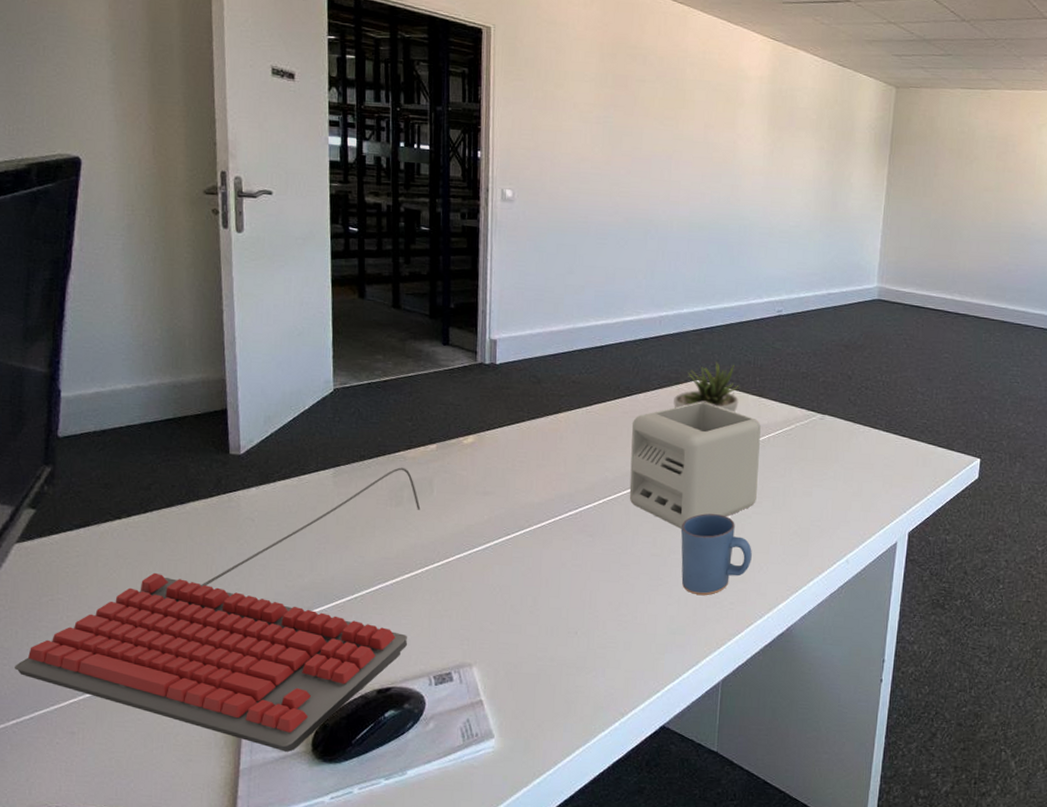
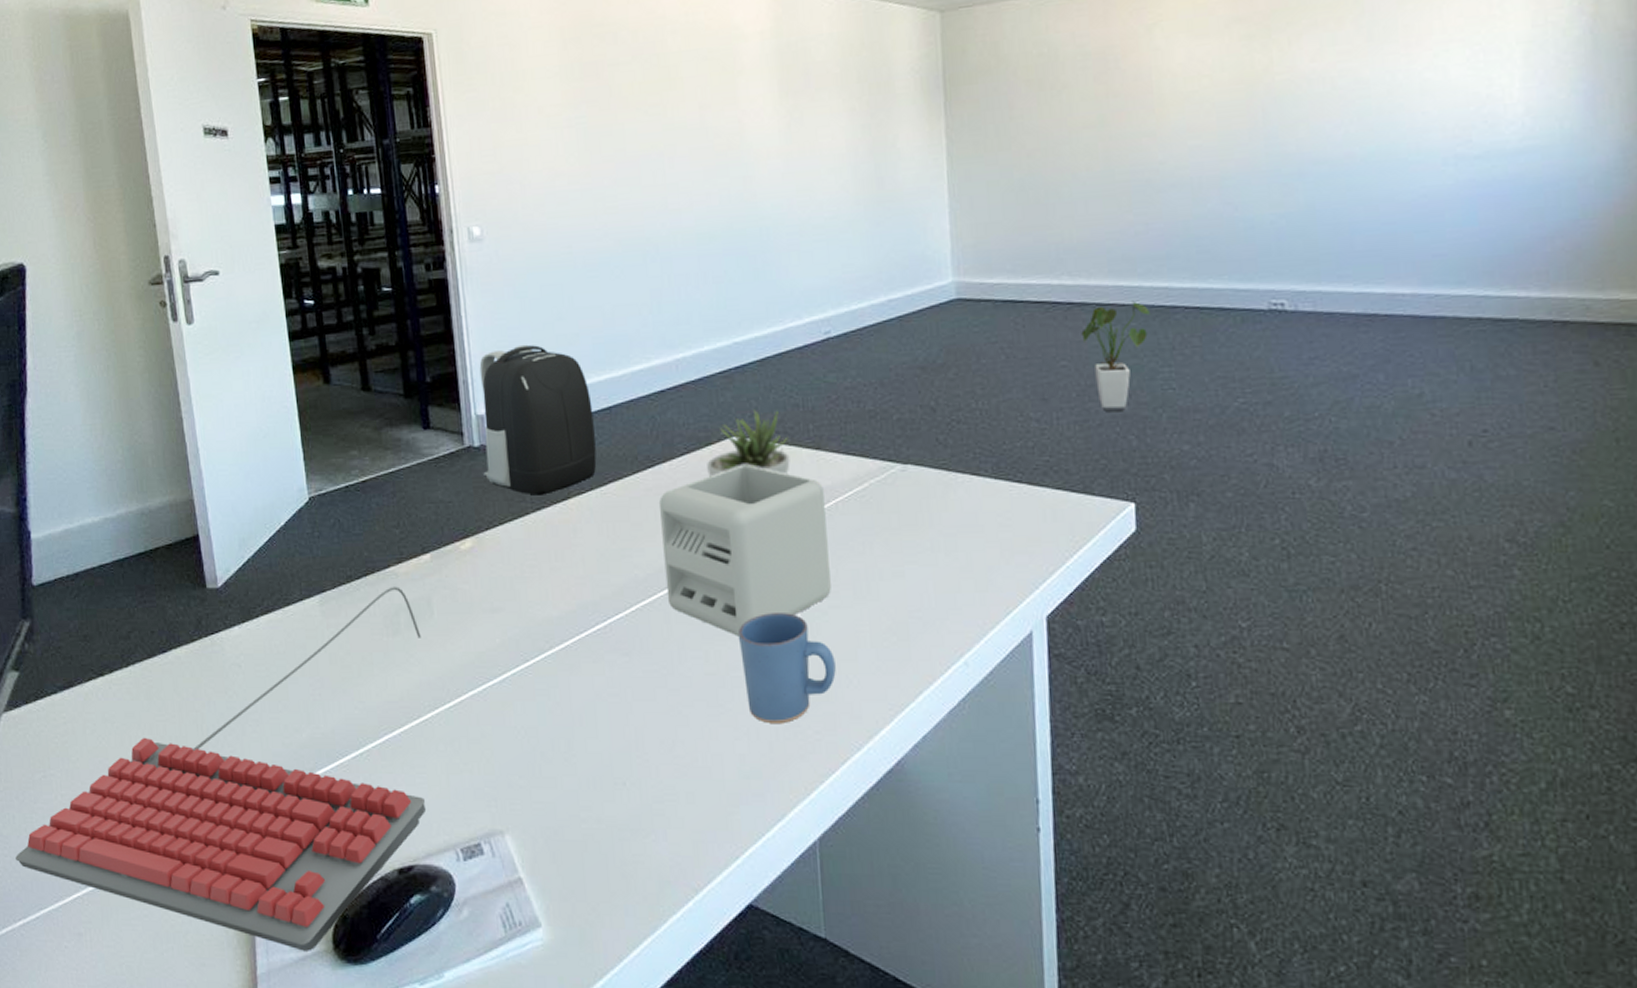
backpack: none [490,288,588,407] -> present [479,344,597,494]
house plant: none [961,317,1010,395] -> present [1081,300,1150,412]

